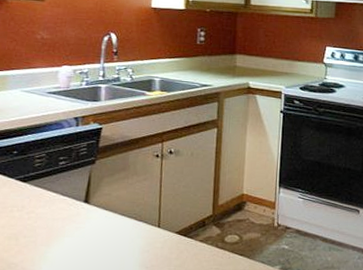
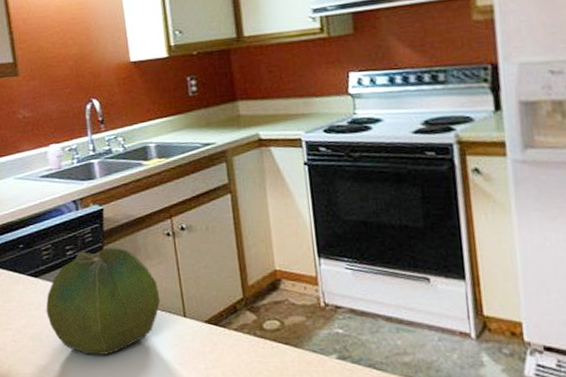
cabbage: none [28,161,140,256] -> present [46,246,161,355]

